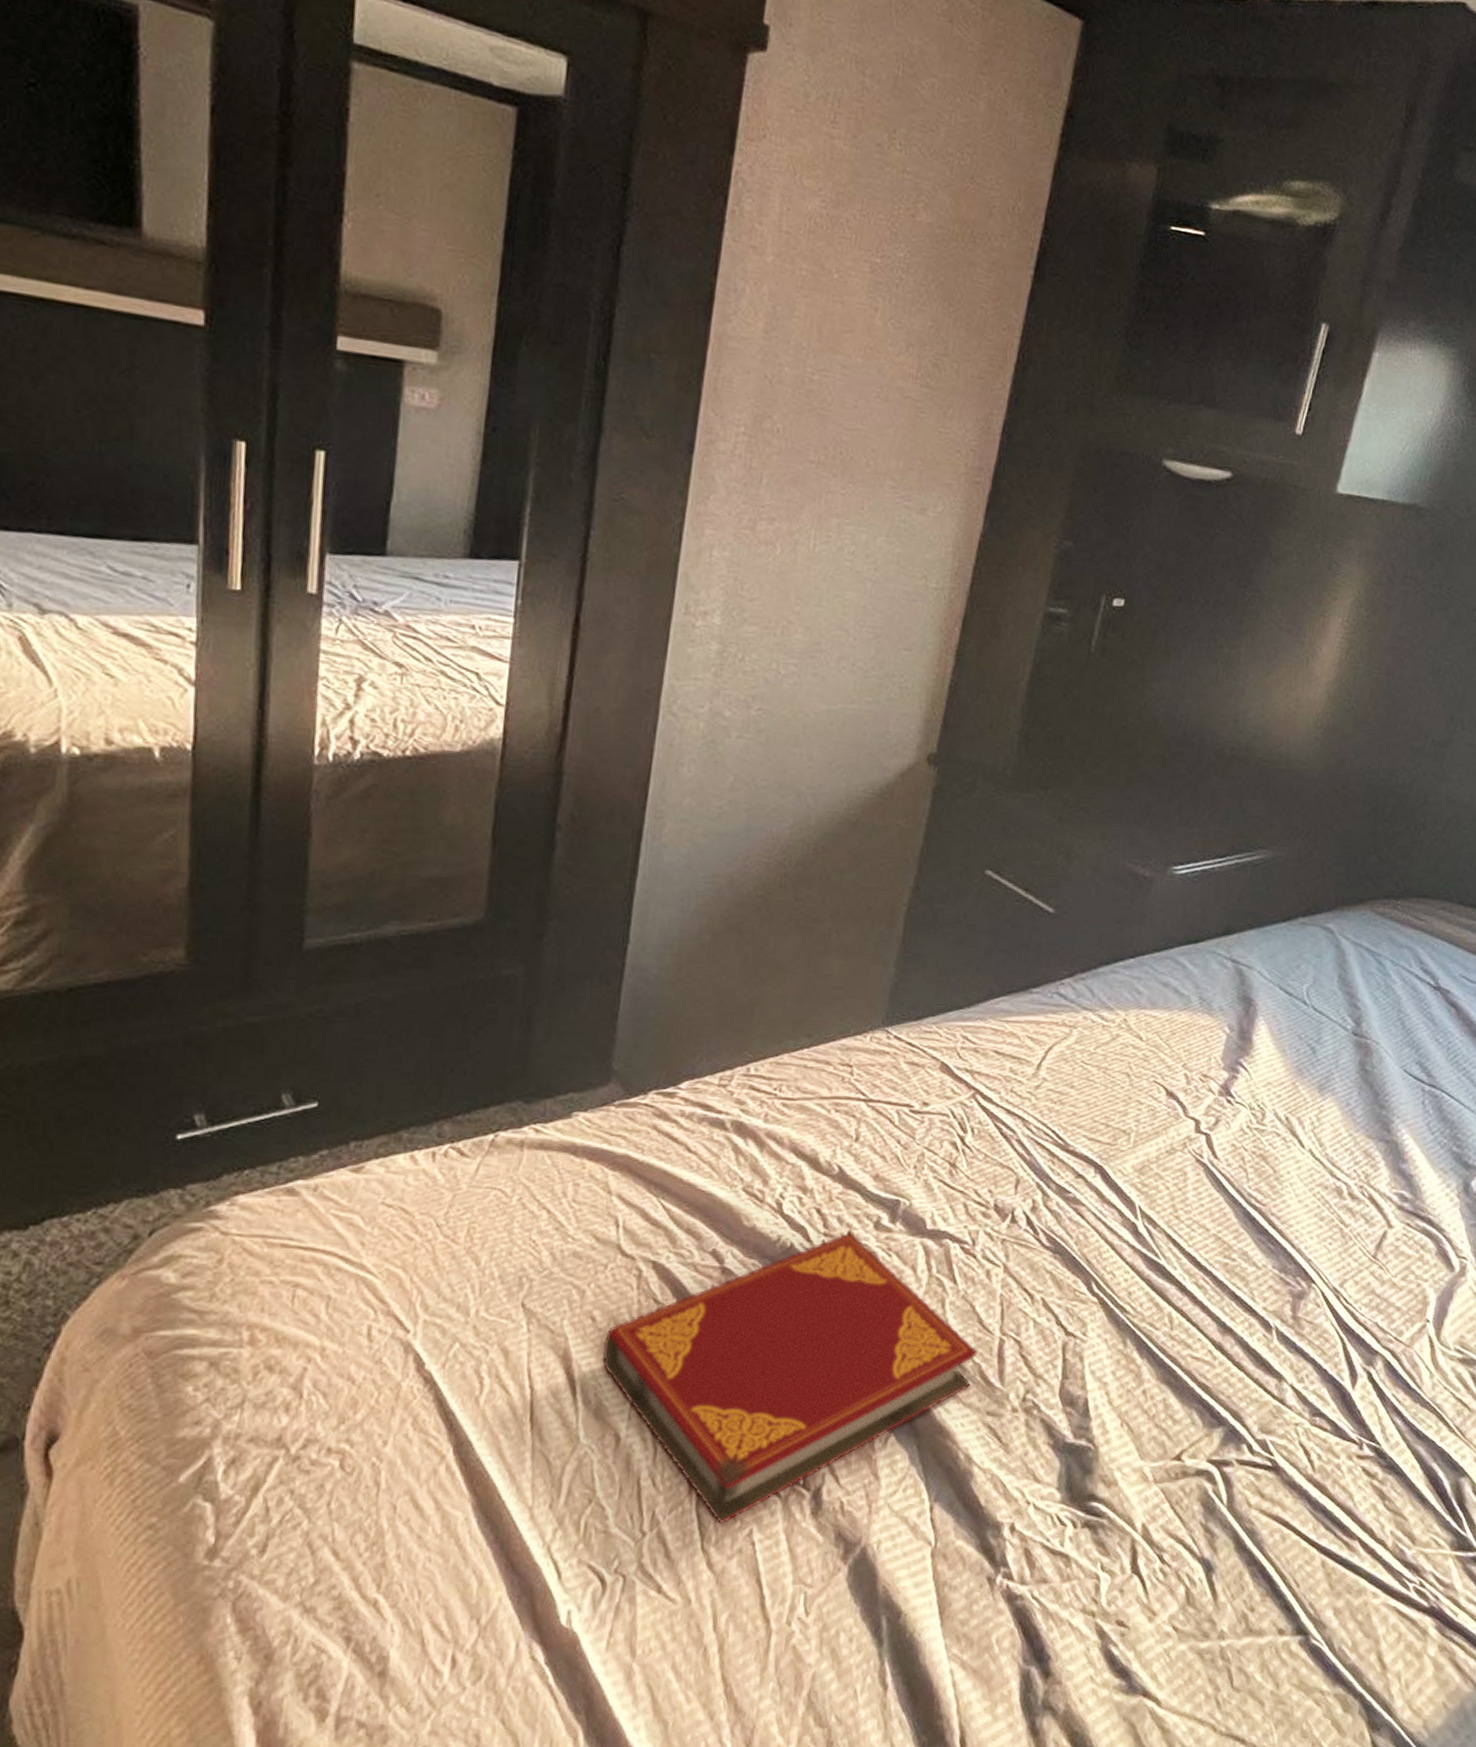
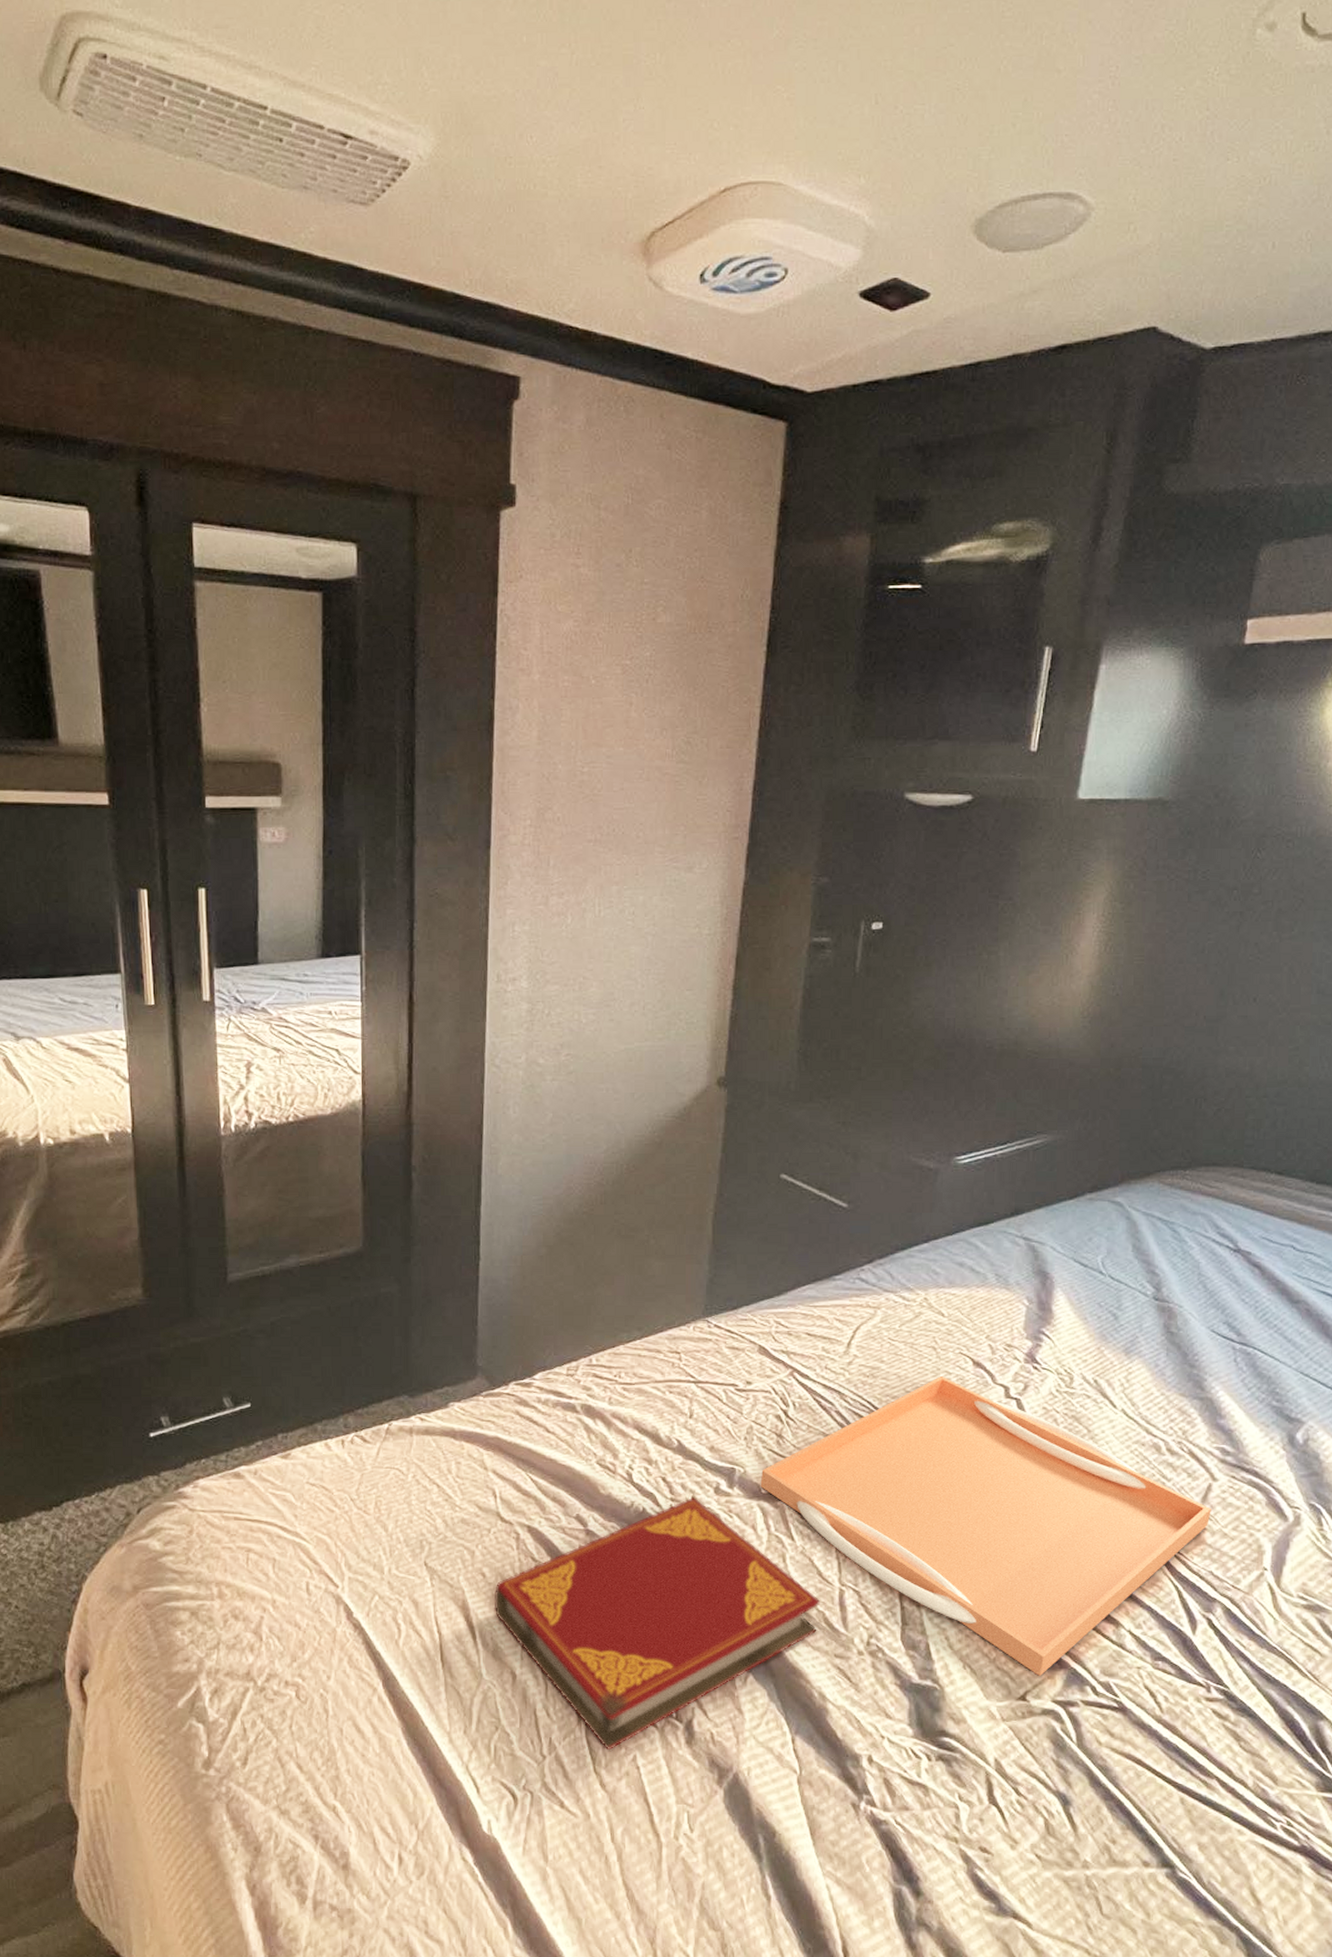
serving tray: none [925,1106,1384,1434] -> present [760,1376,1211,1676]

